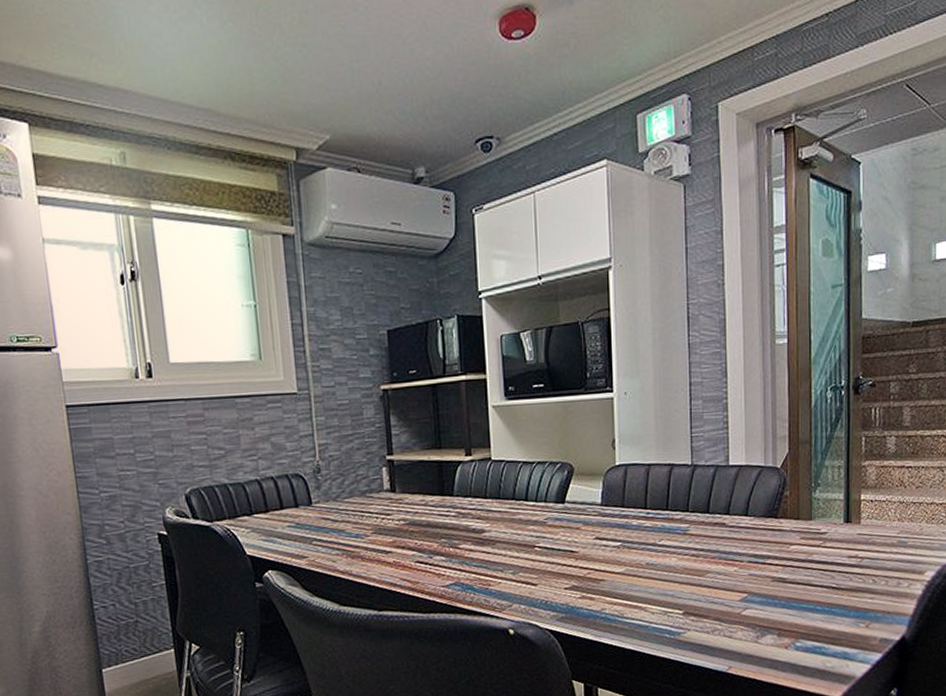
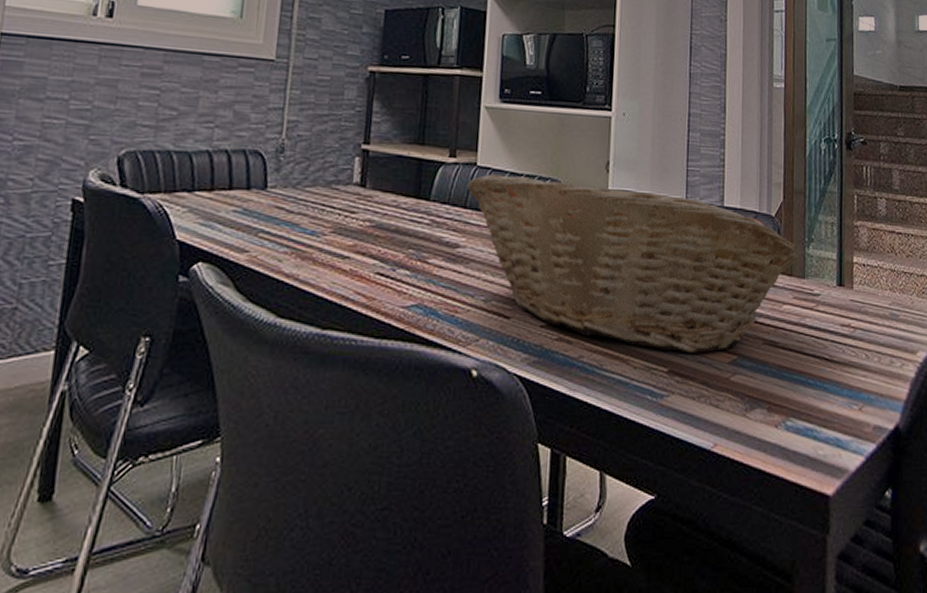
fruit basket: none [485,462,806,596] -> present [467,174,799,353]

